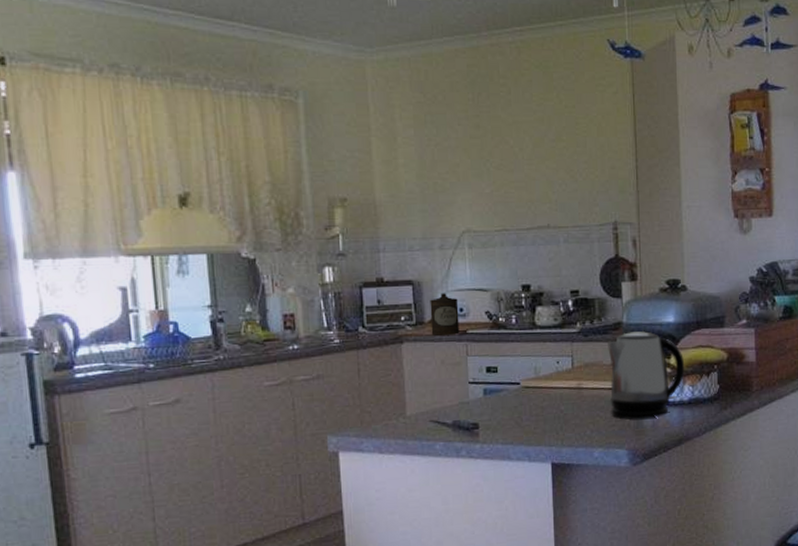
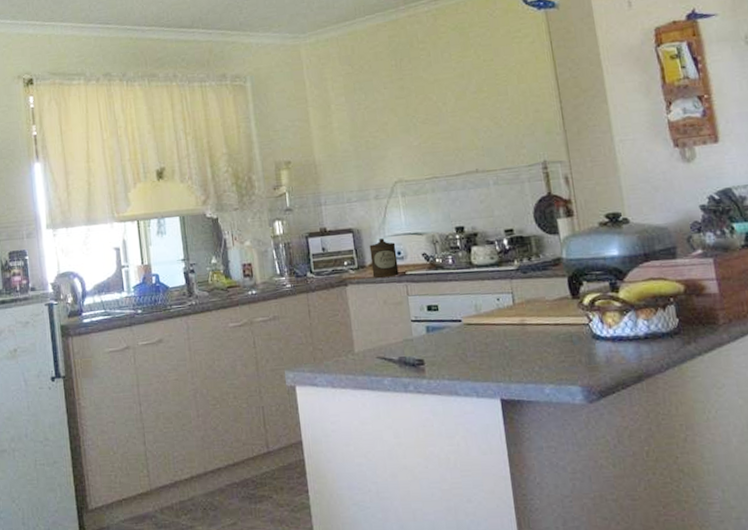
kettle: present [608,330,685,419] -> none [548,265,637,355]

